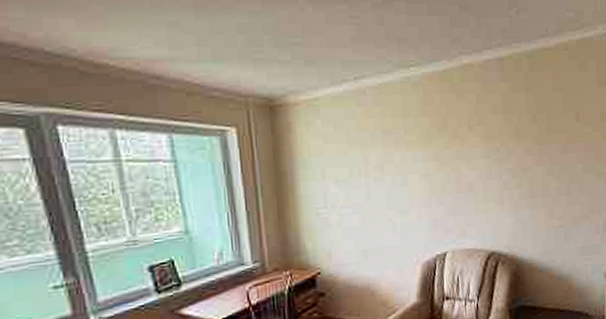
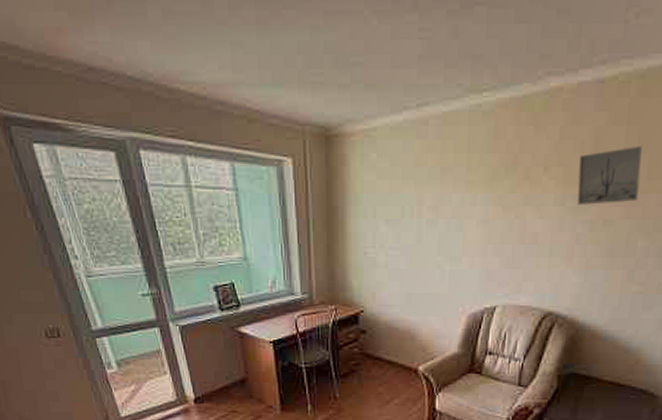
wall art: none [494,108,544,157] -> present [577,147,642,205]

